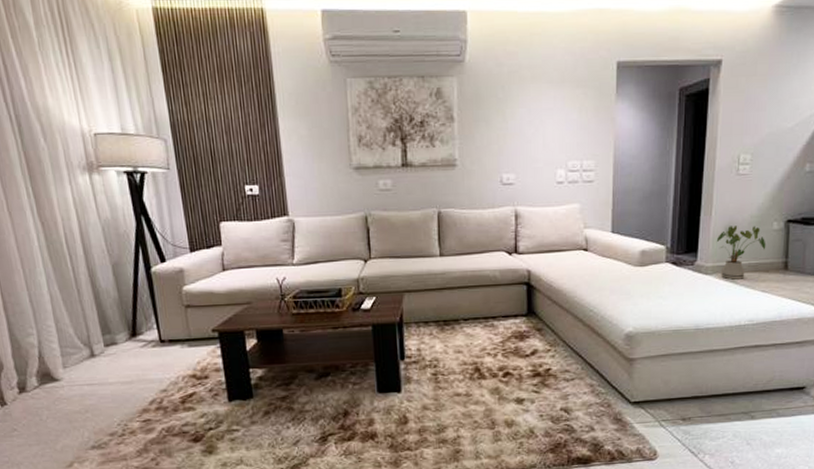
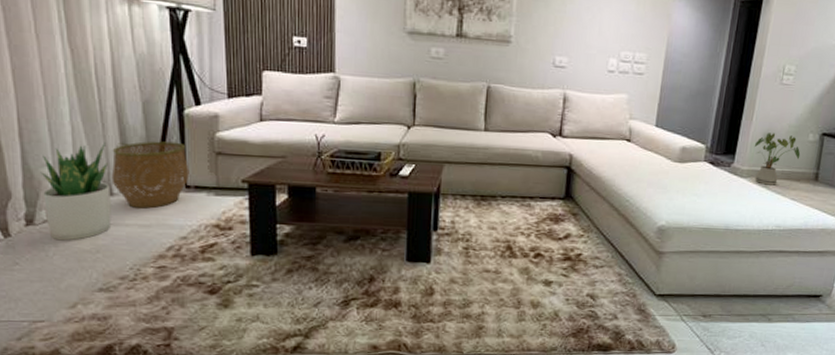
planter: none [27,307,96,405] -> present [40,142,112,241]
basket: none [89,299,163,367] -> present [111,141,190,209]

